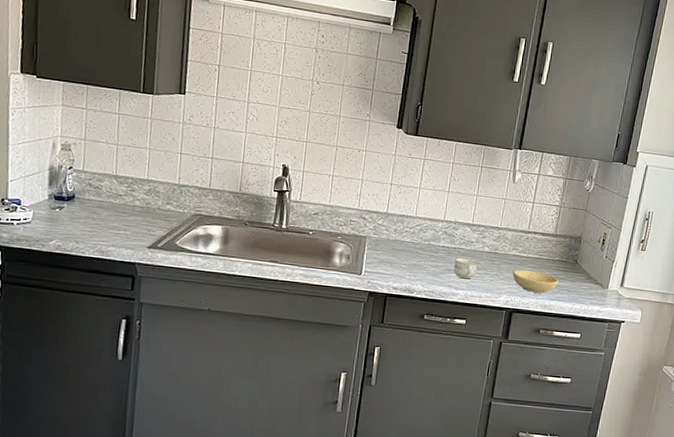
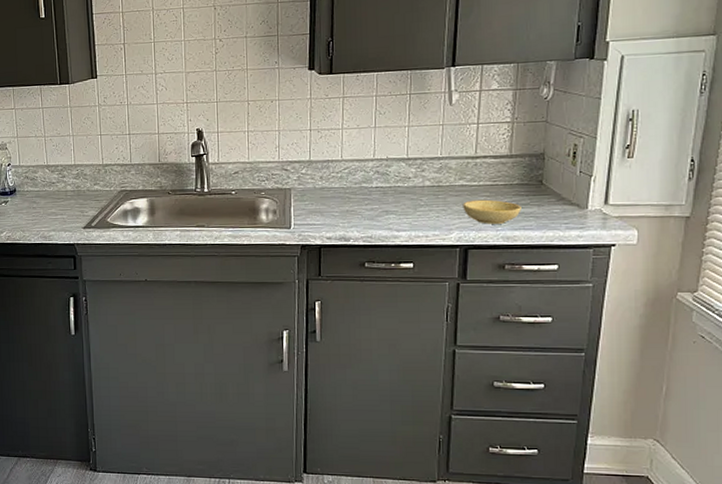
cup: present [454,258,478,279] -> none [392,197,419,219]

